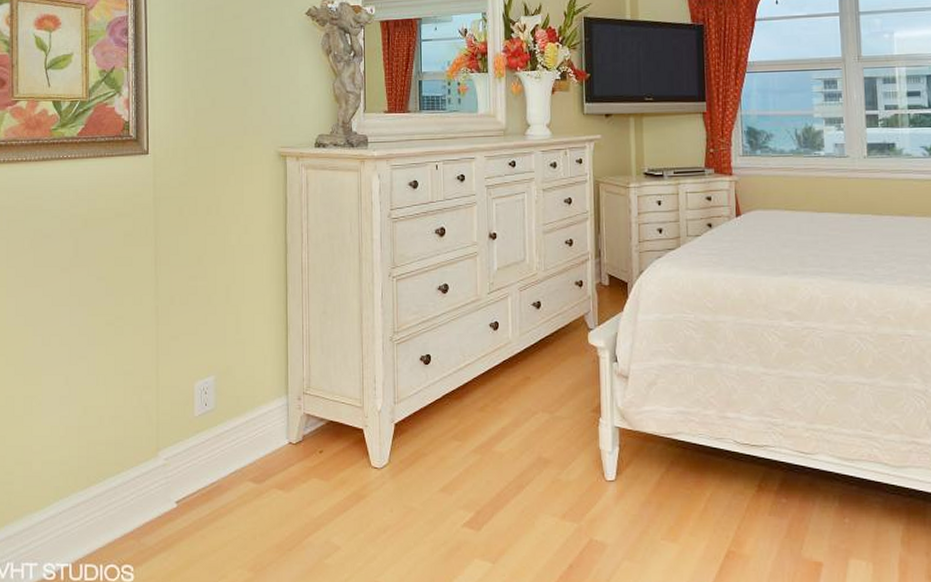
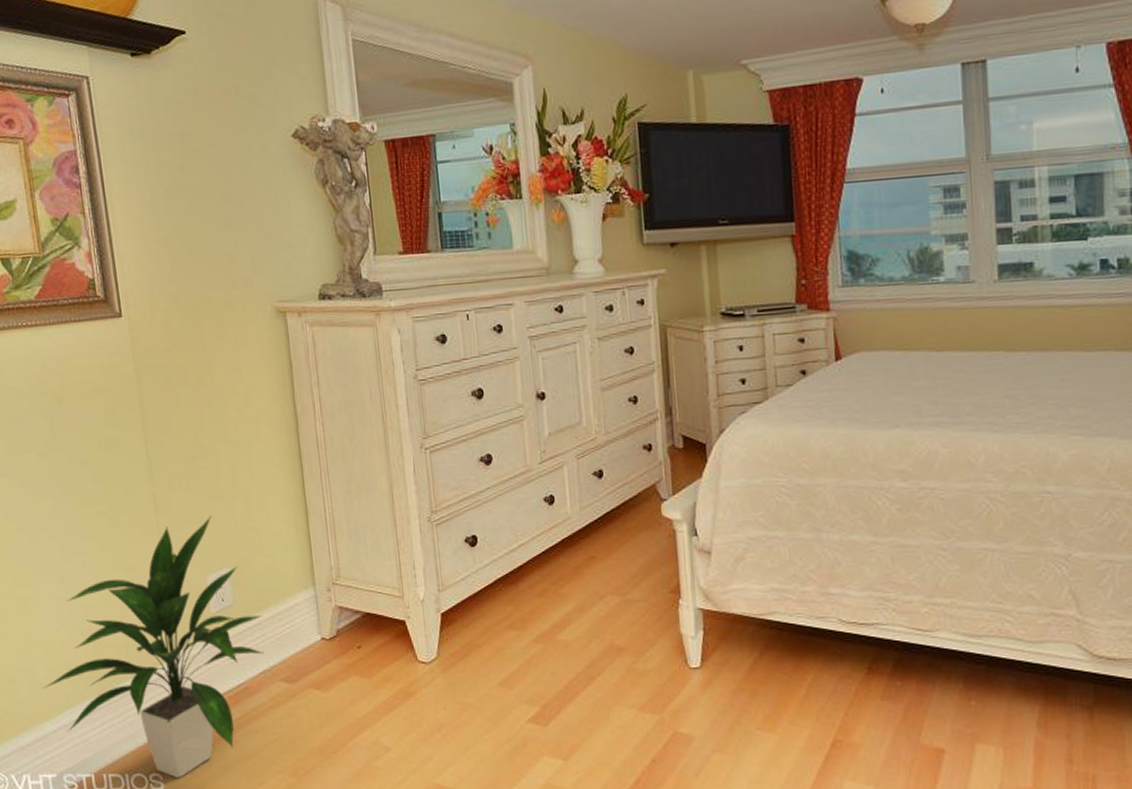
indoor plant: none [35,328,239,570] -> present [42,515,265,778]

